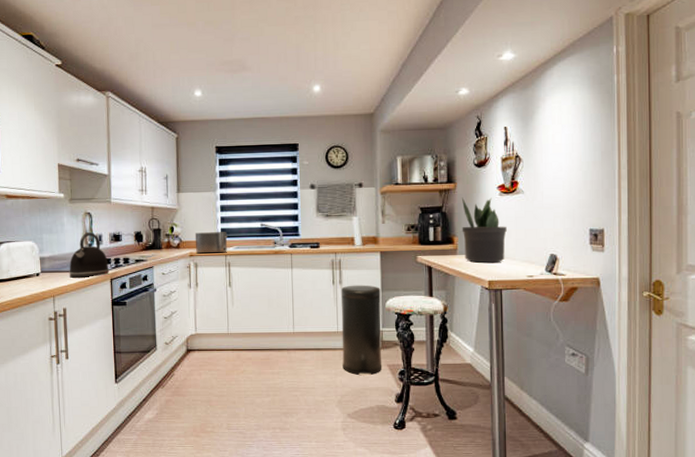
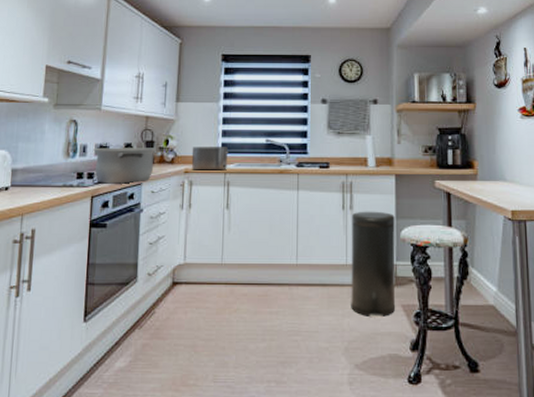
kettle: present [69,232,109,278] -> none [43,142,91,194]
cooking pot: none [108,235,164,268] -> present [93,147,157,184]
planter: present [462,197,507,264] -> none [482,119,529,191]

